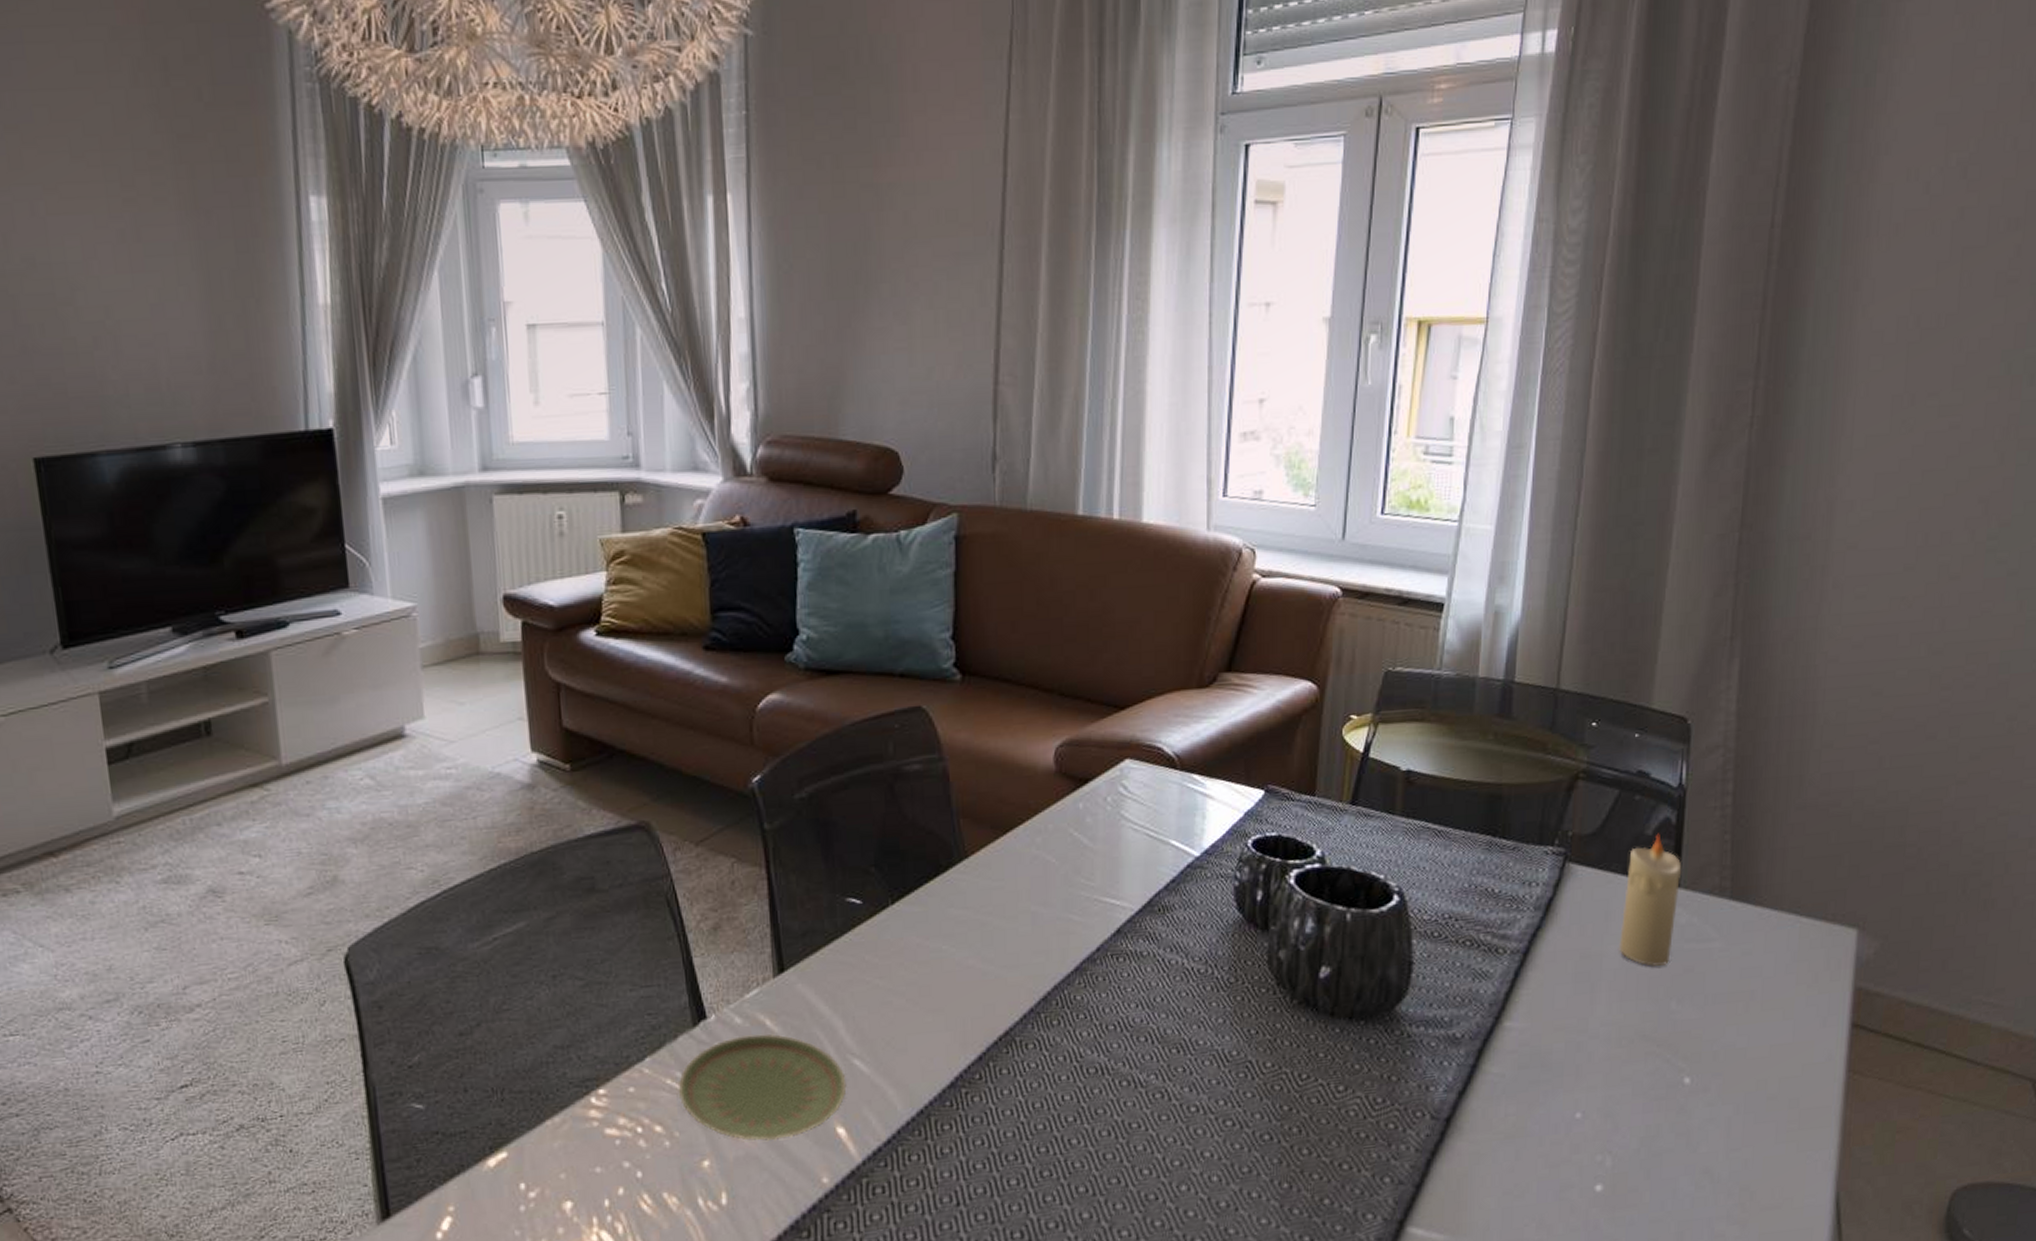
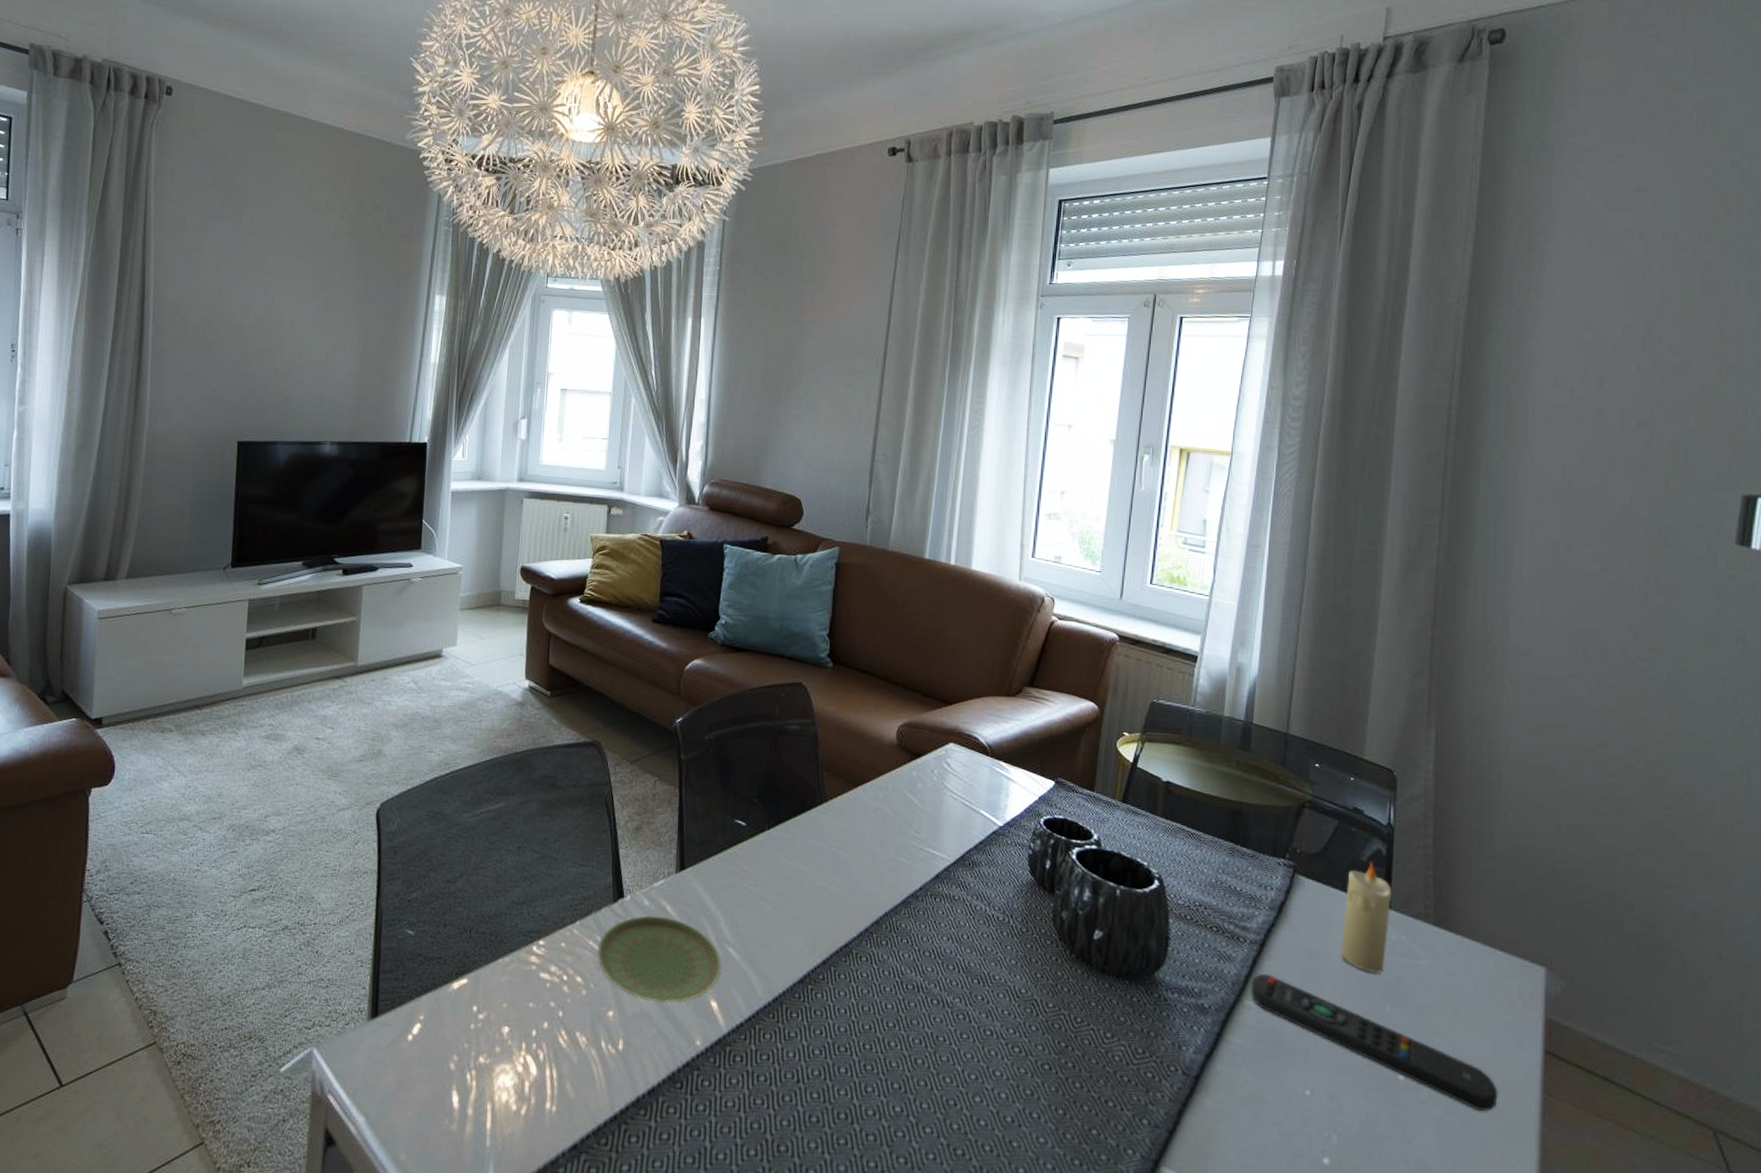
remote control: none [1512,986,1797,1103] -> present [1251,973,1498,1111]

